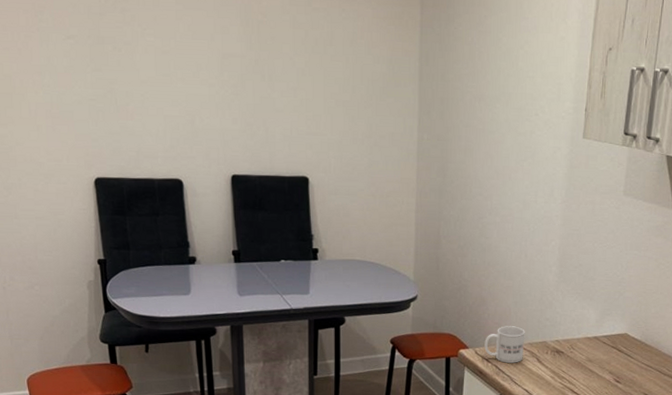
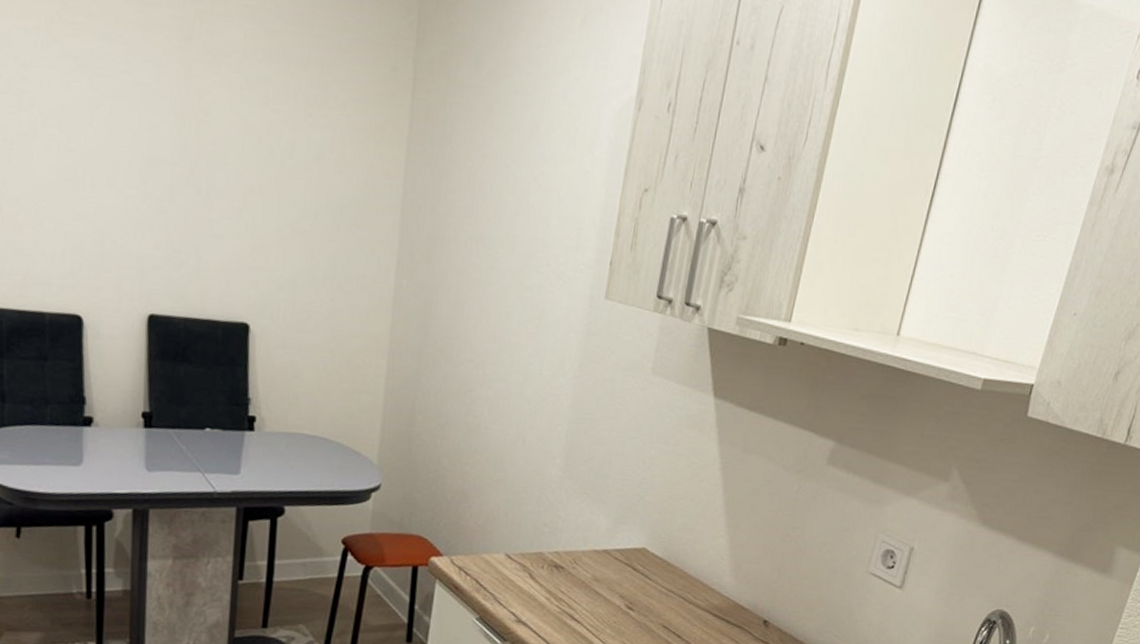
mug: present [484,326,525,363] -> none [463,529,517,578]

